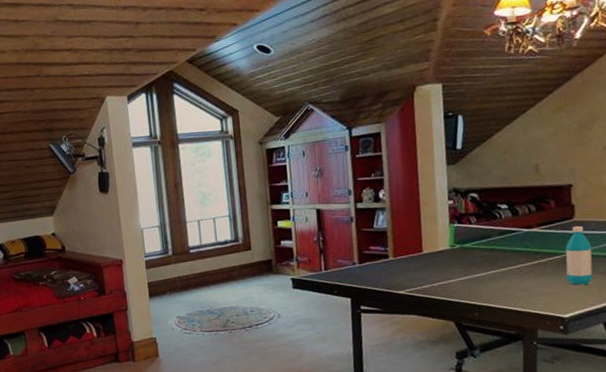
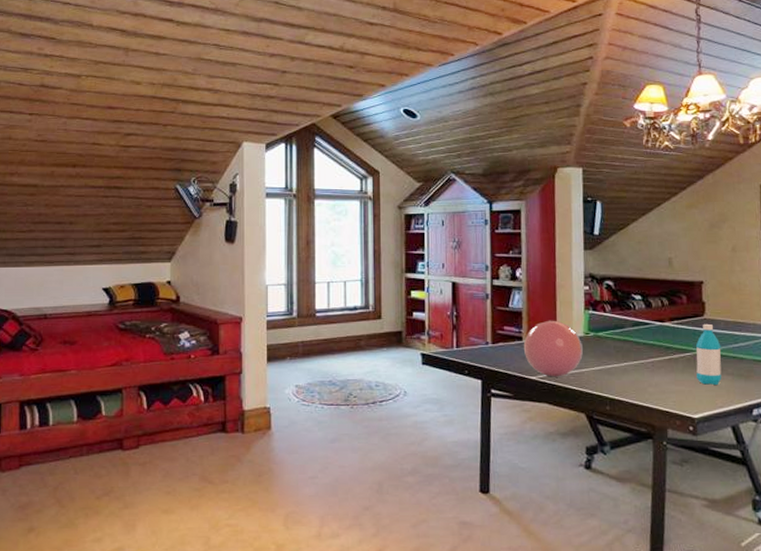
ball: none [389,236,450,290] -> present [523,320,583,377]

